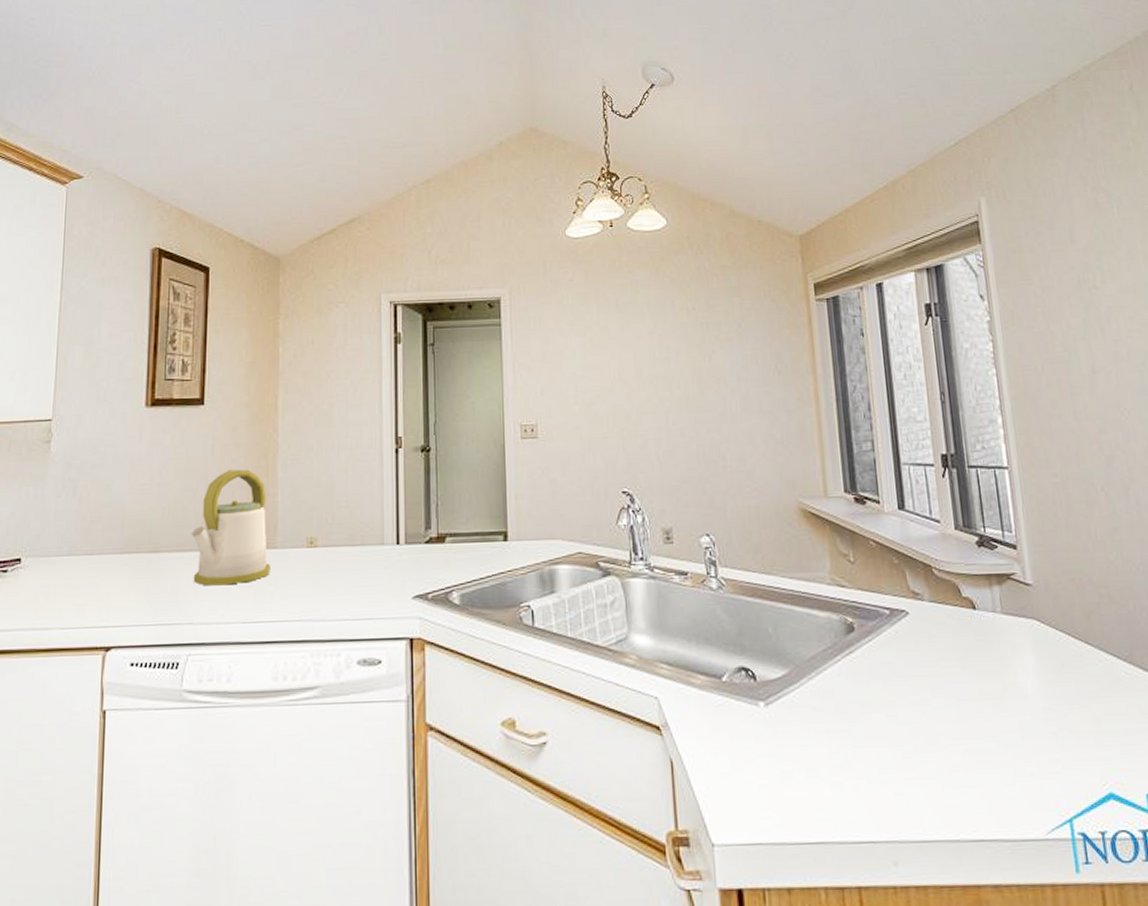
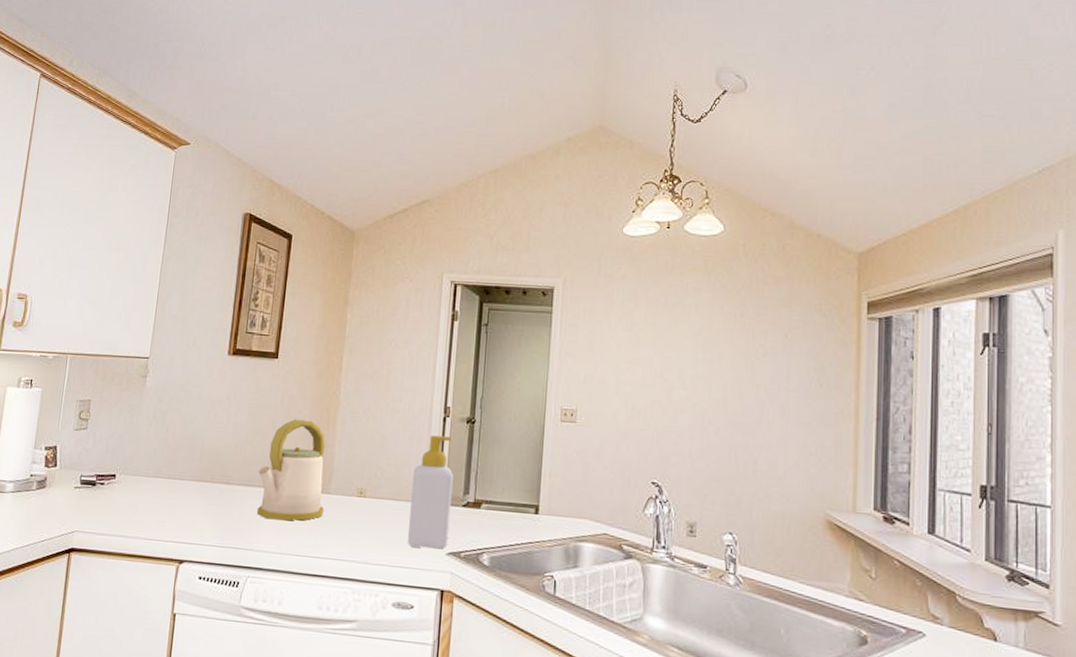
soap bottle: none [368,469,413,595] -> present [408,435,453,548]

